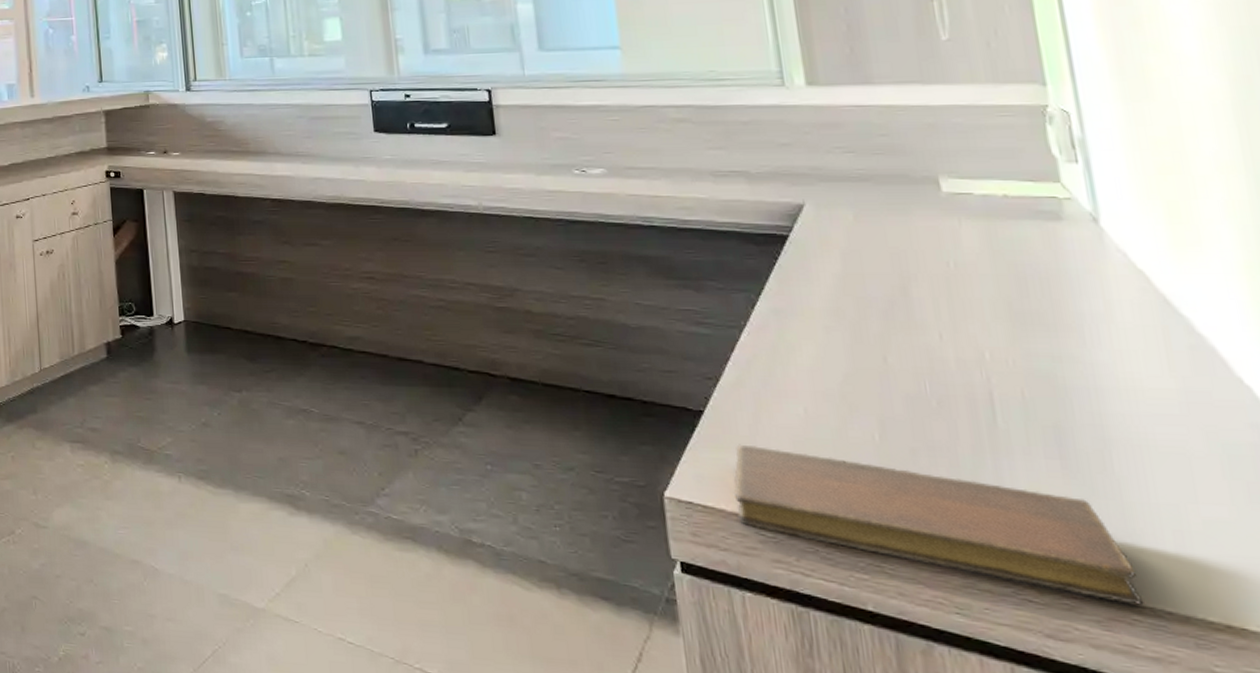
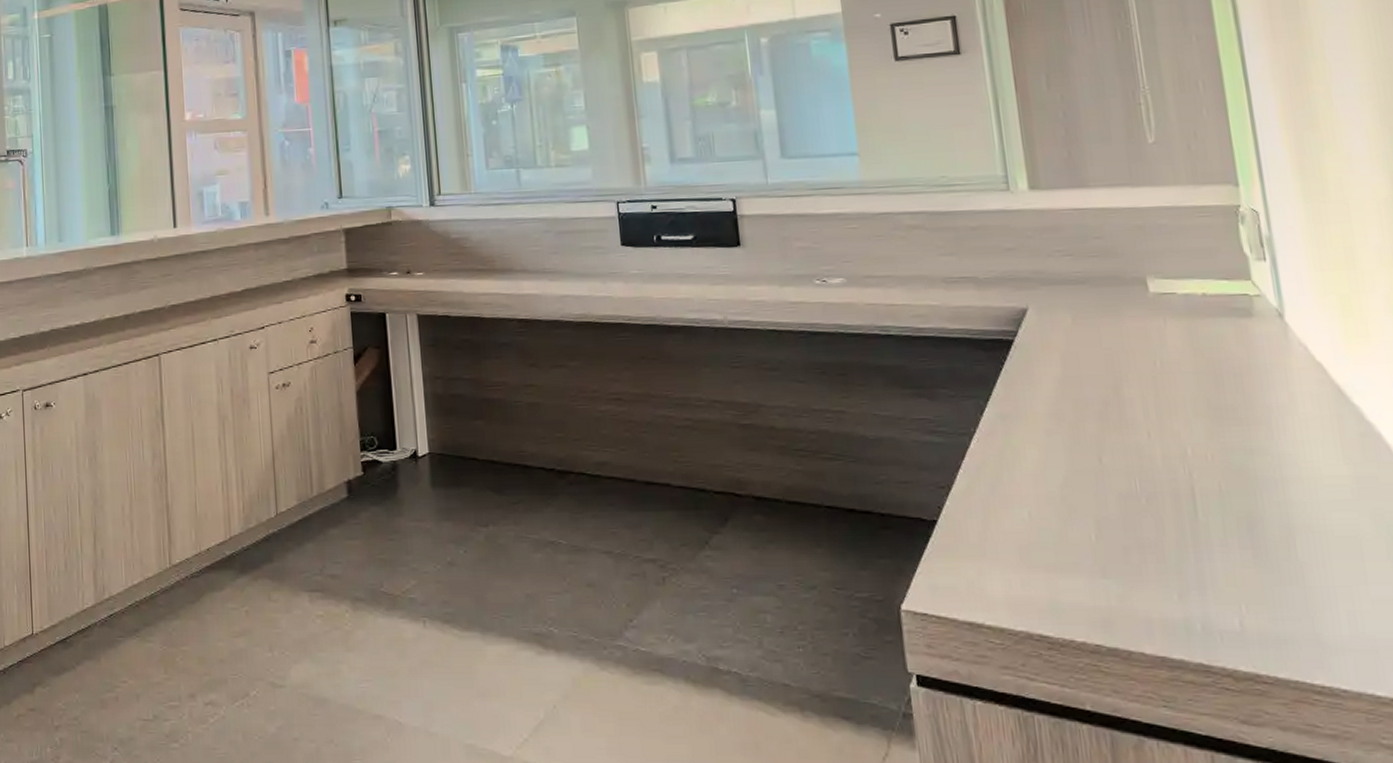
notebook: present [734,444,1144,605] -> none [965,552,1323,685]

